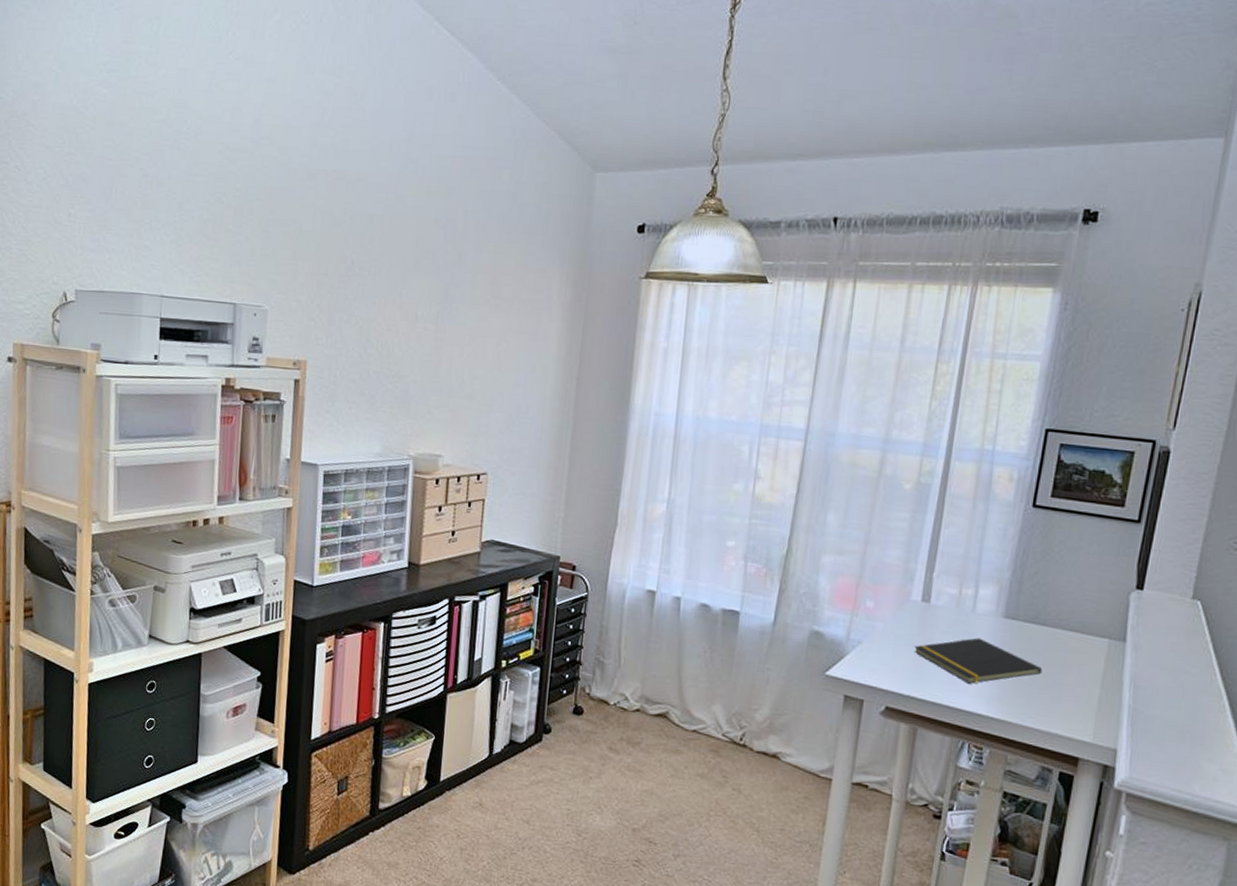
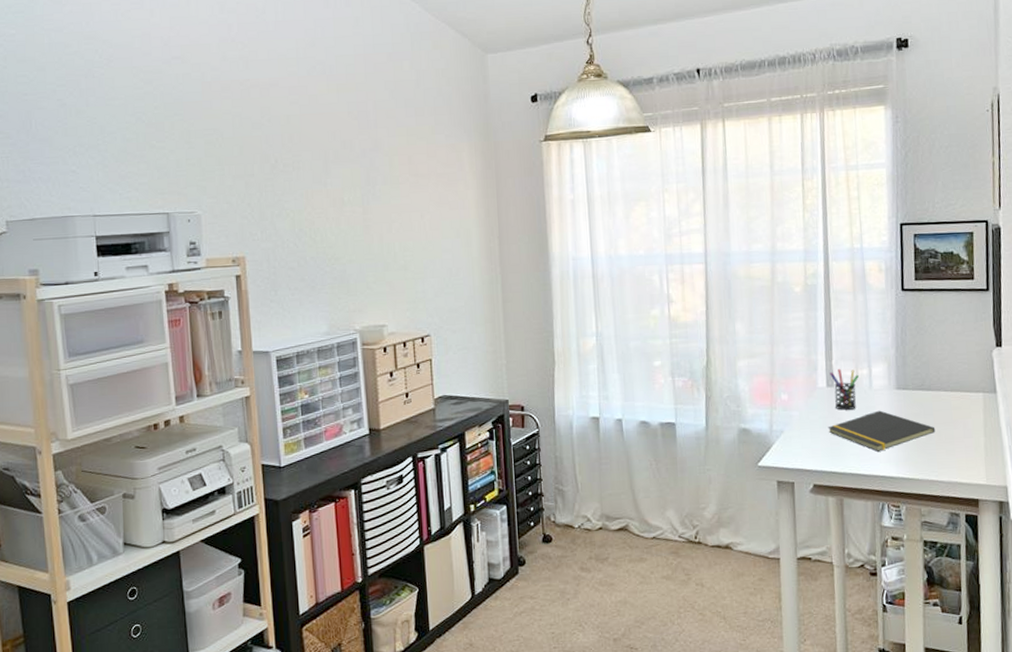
pen holder: none [926,582,962,632] -> present [830,368,859,410]

